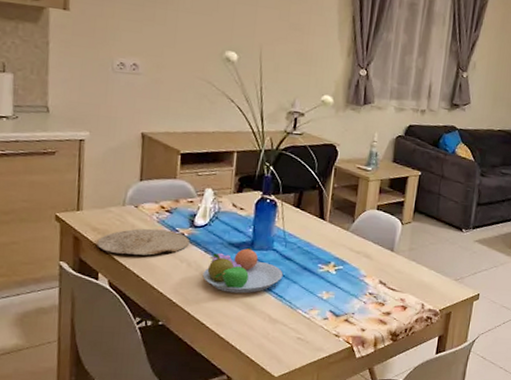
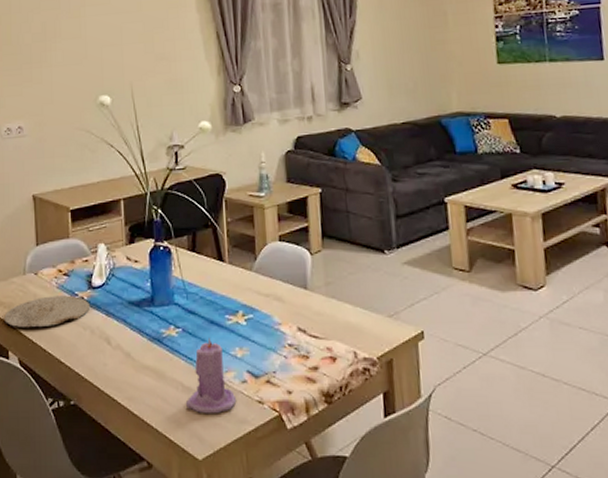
fruit bowl: present [202,247,283,294] -> none [107,304,190,360]
candle: none [269,280,317,342] -> present [185,337,237,414]

